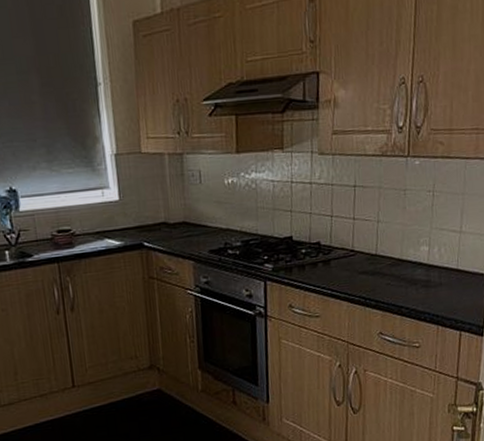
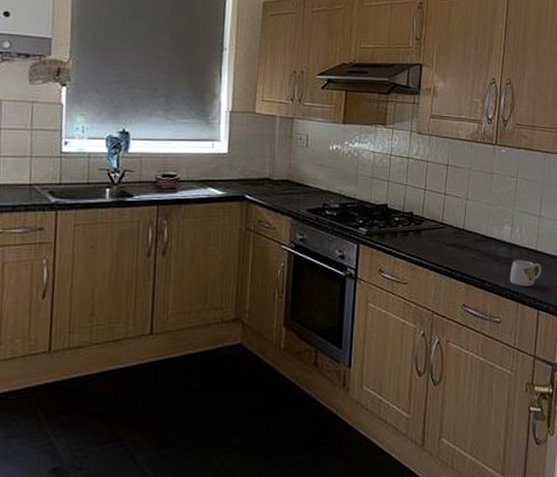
mug: none [428,280,464,309] -> present [509,260,542,286]

